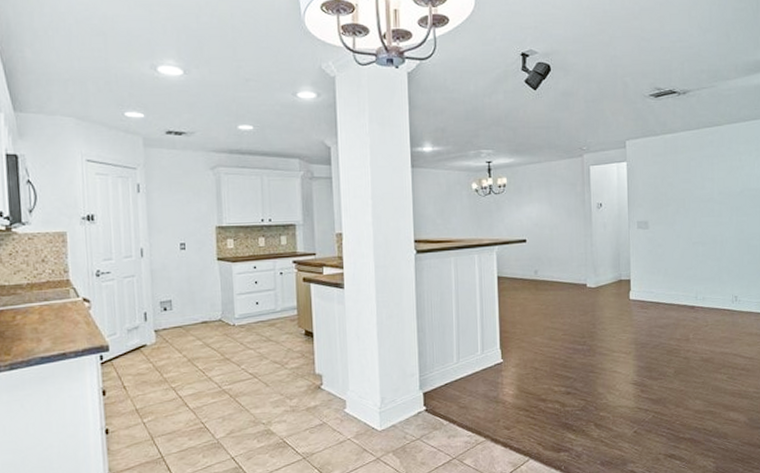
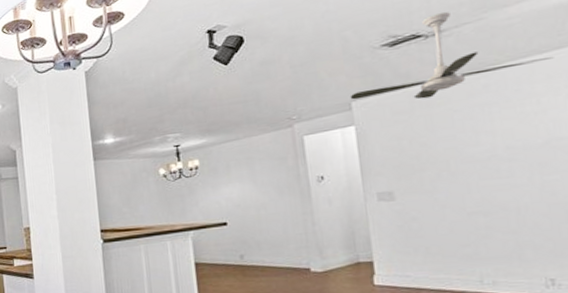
ceiling fan: none [625,76,751,146] -> present [350,12,554,100]

